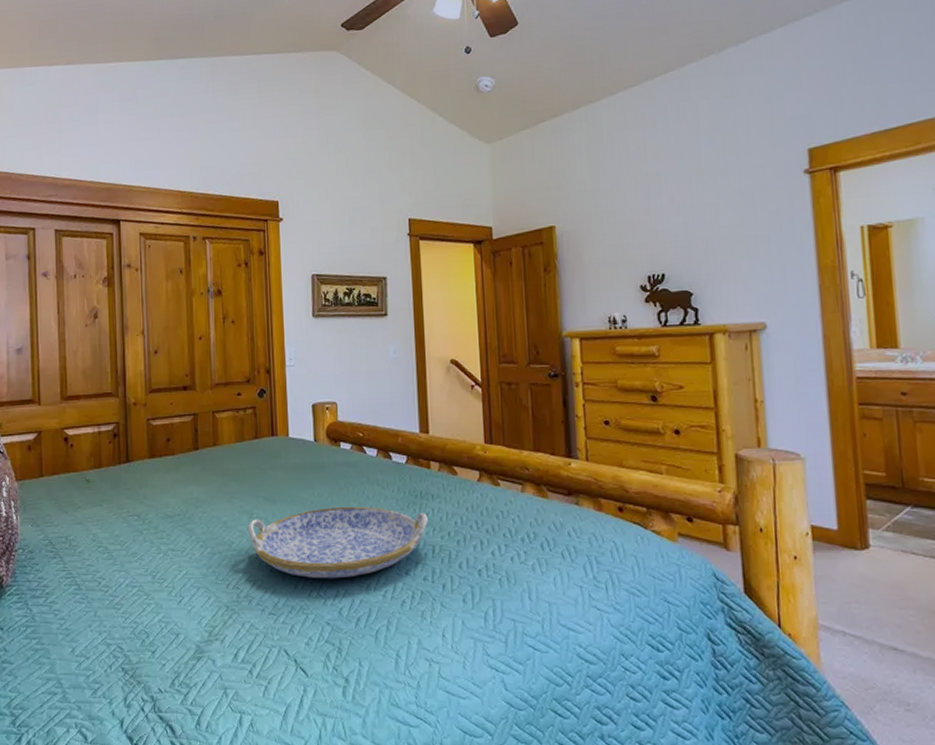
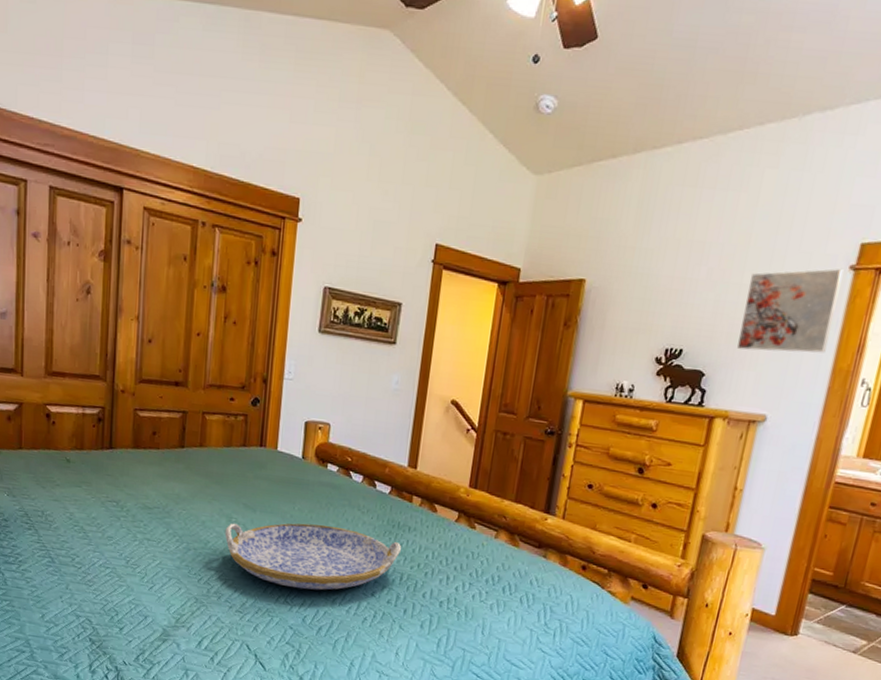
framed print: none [711,175,805,265] -> present [736,269,844,353]

